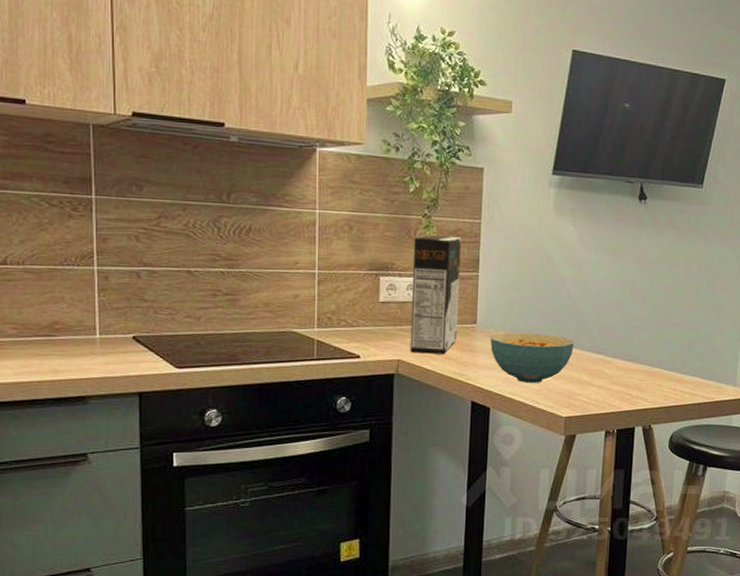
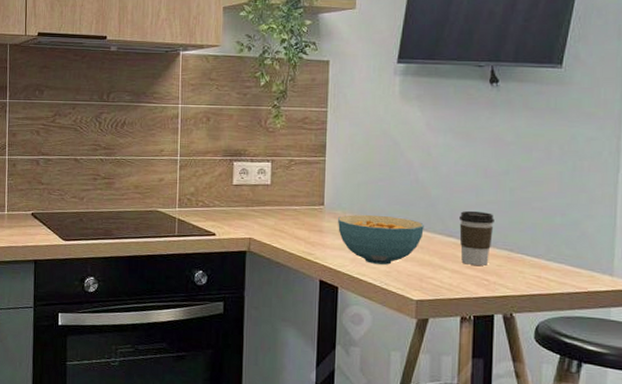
cereal box: present [410,235,462,354] -> none [261,124,309,234]
coffee cup: none [606,327,638,381] -> present [459,210,494,266]

